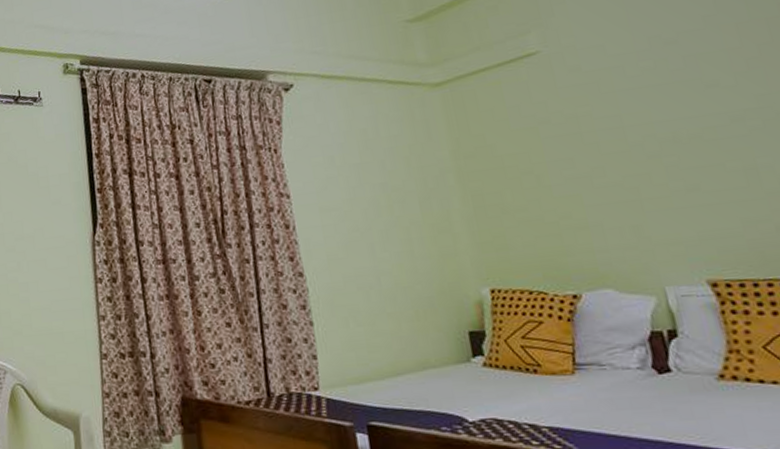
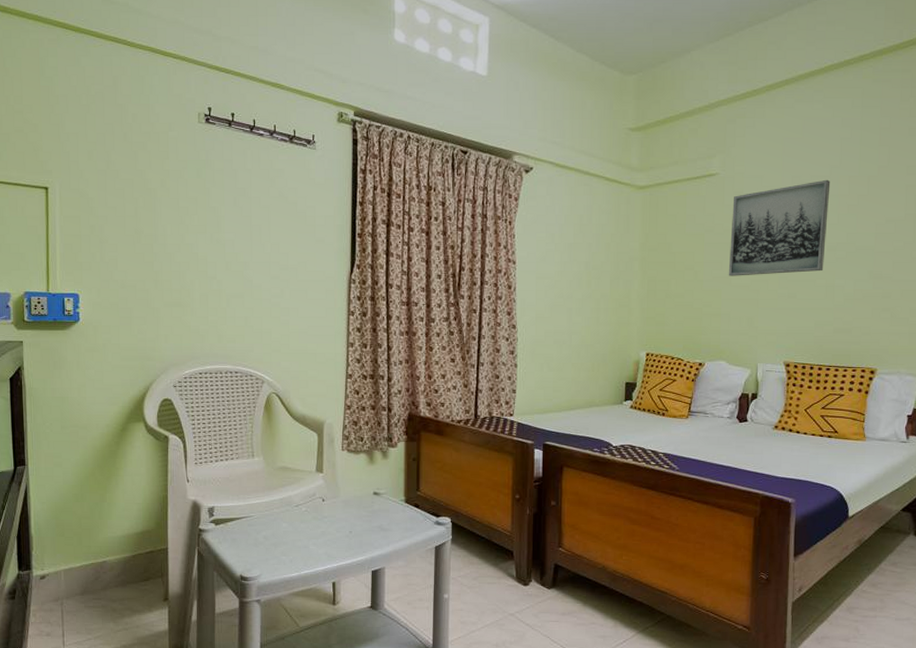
wall art: none [569,32,733,175] -> present [728,179,831,276]

